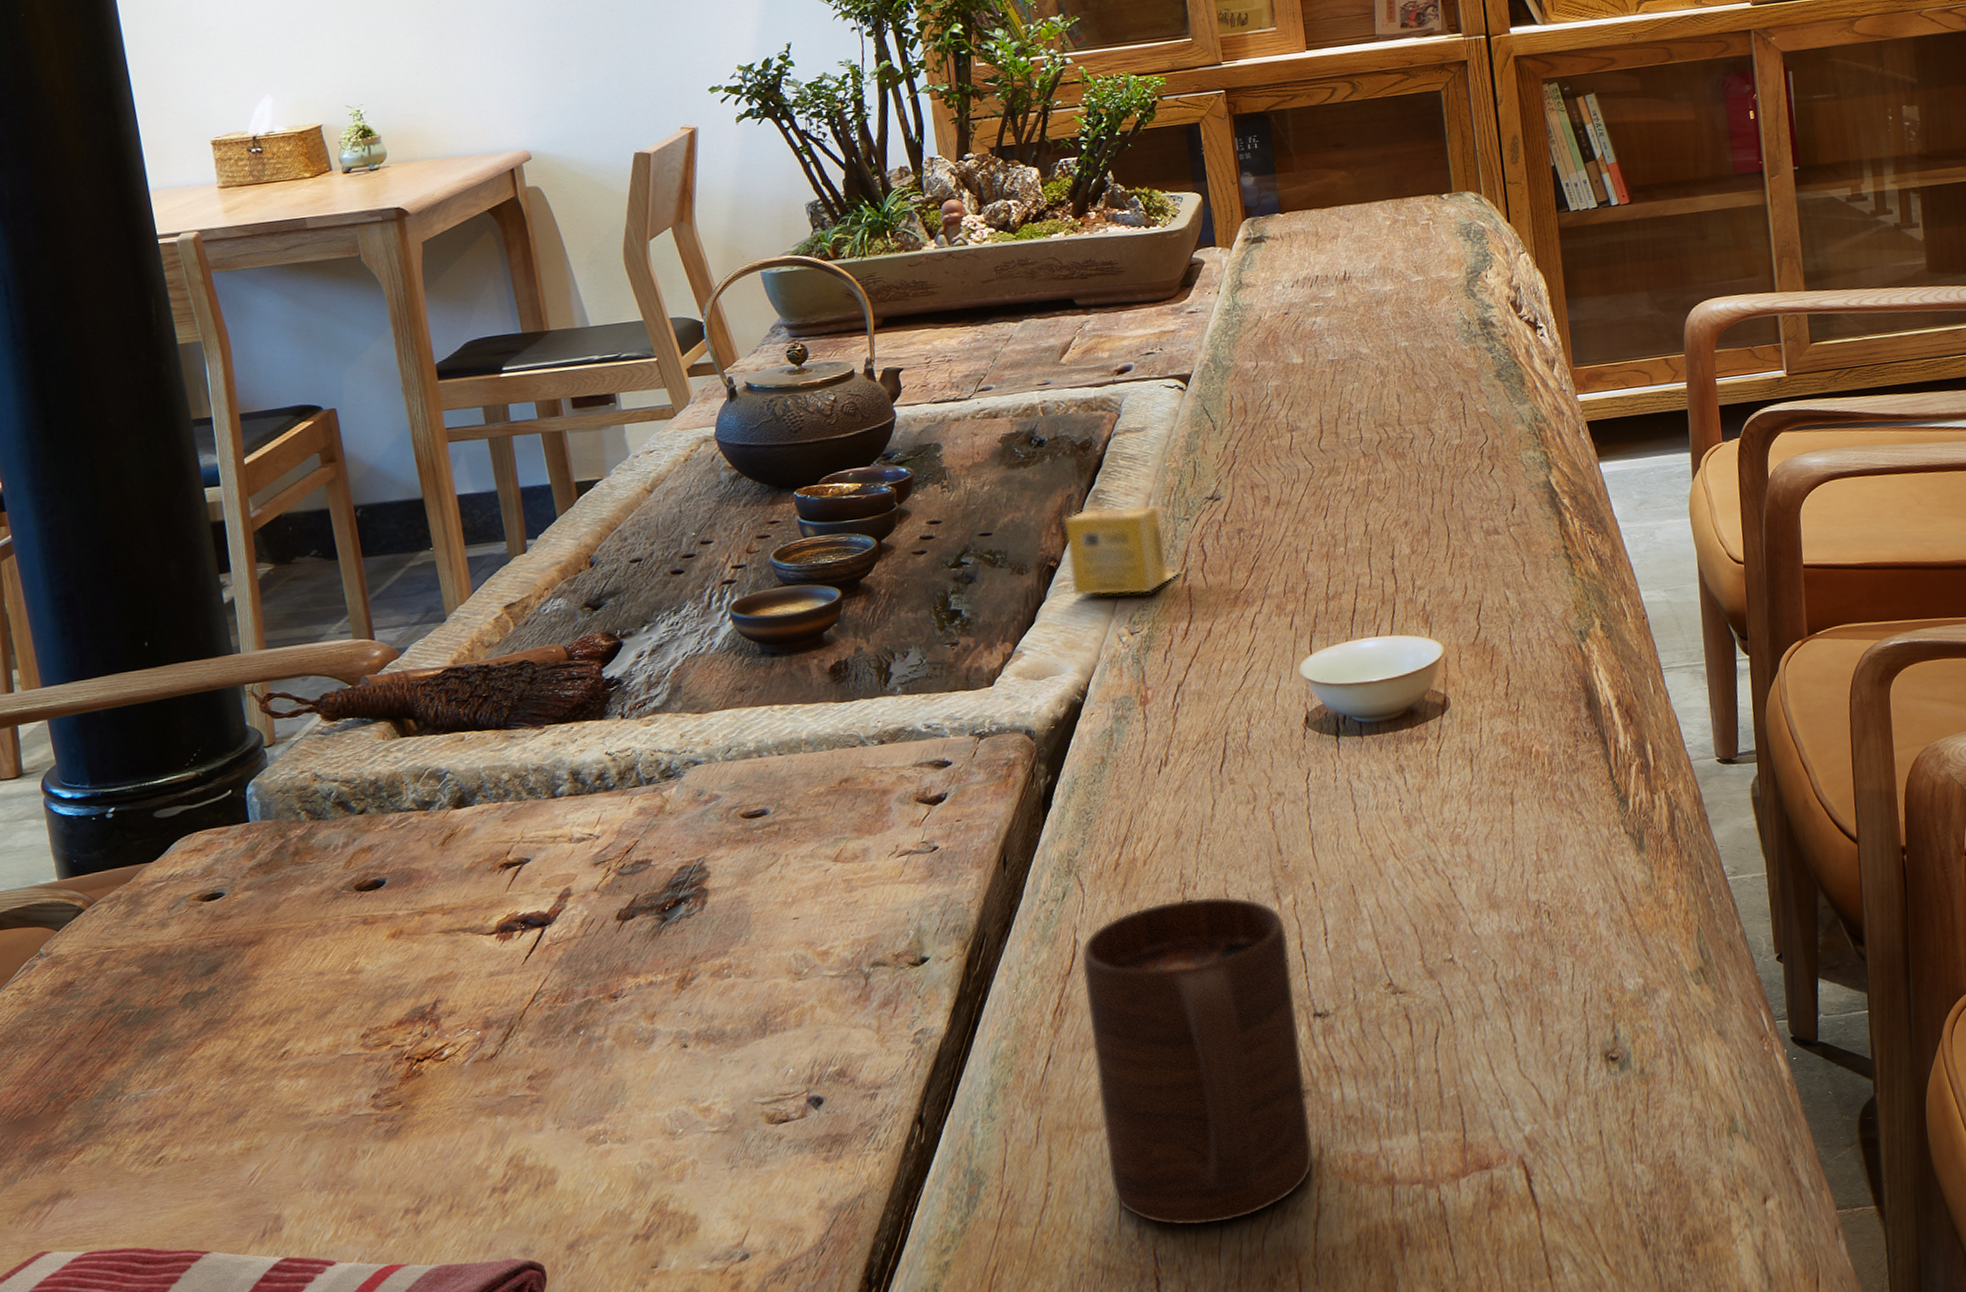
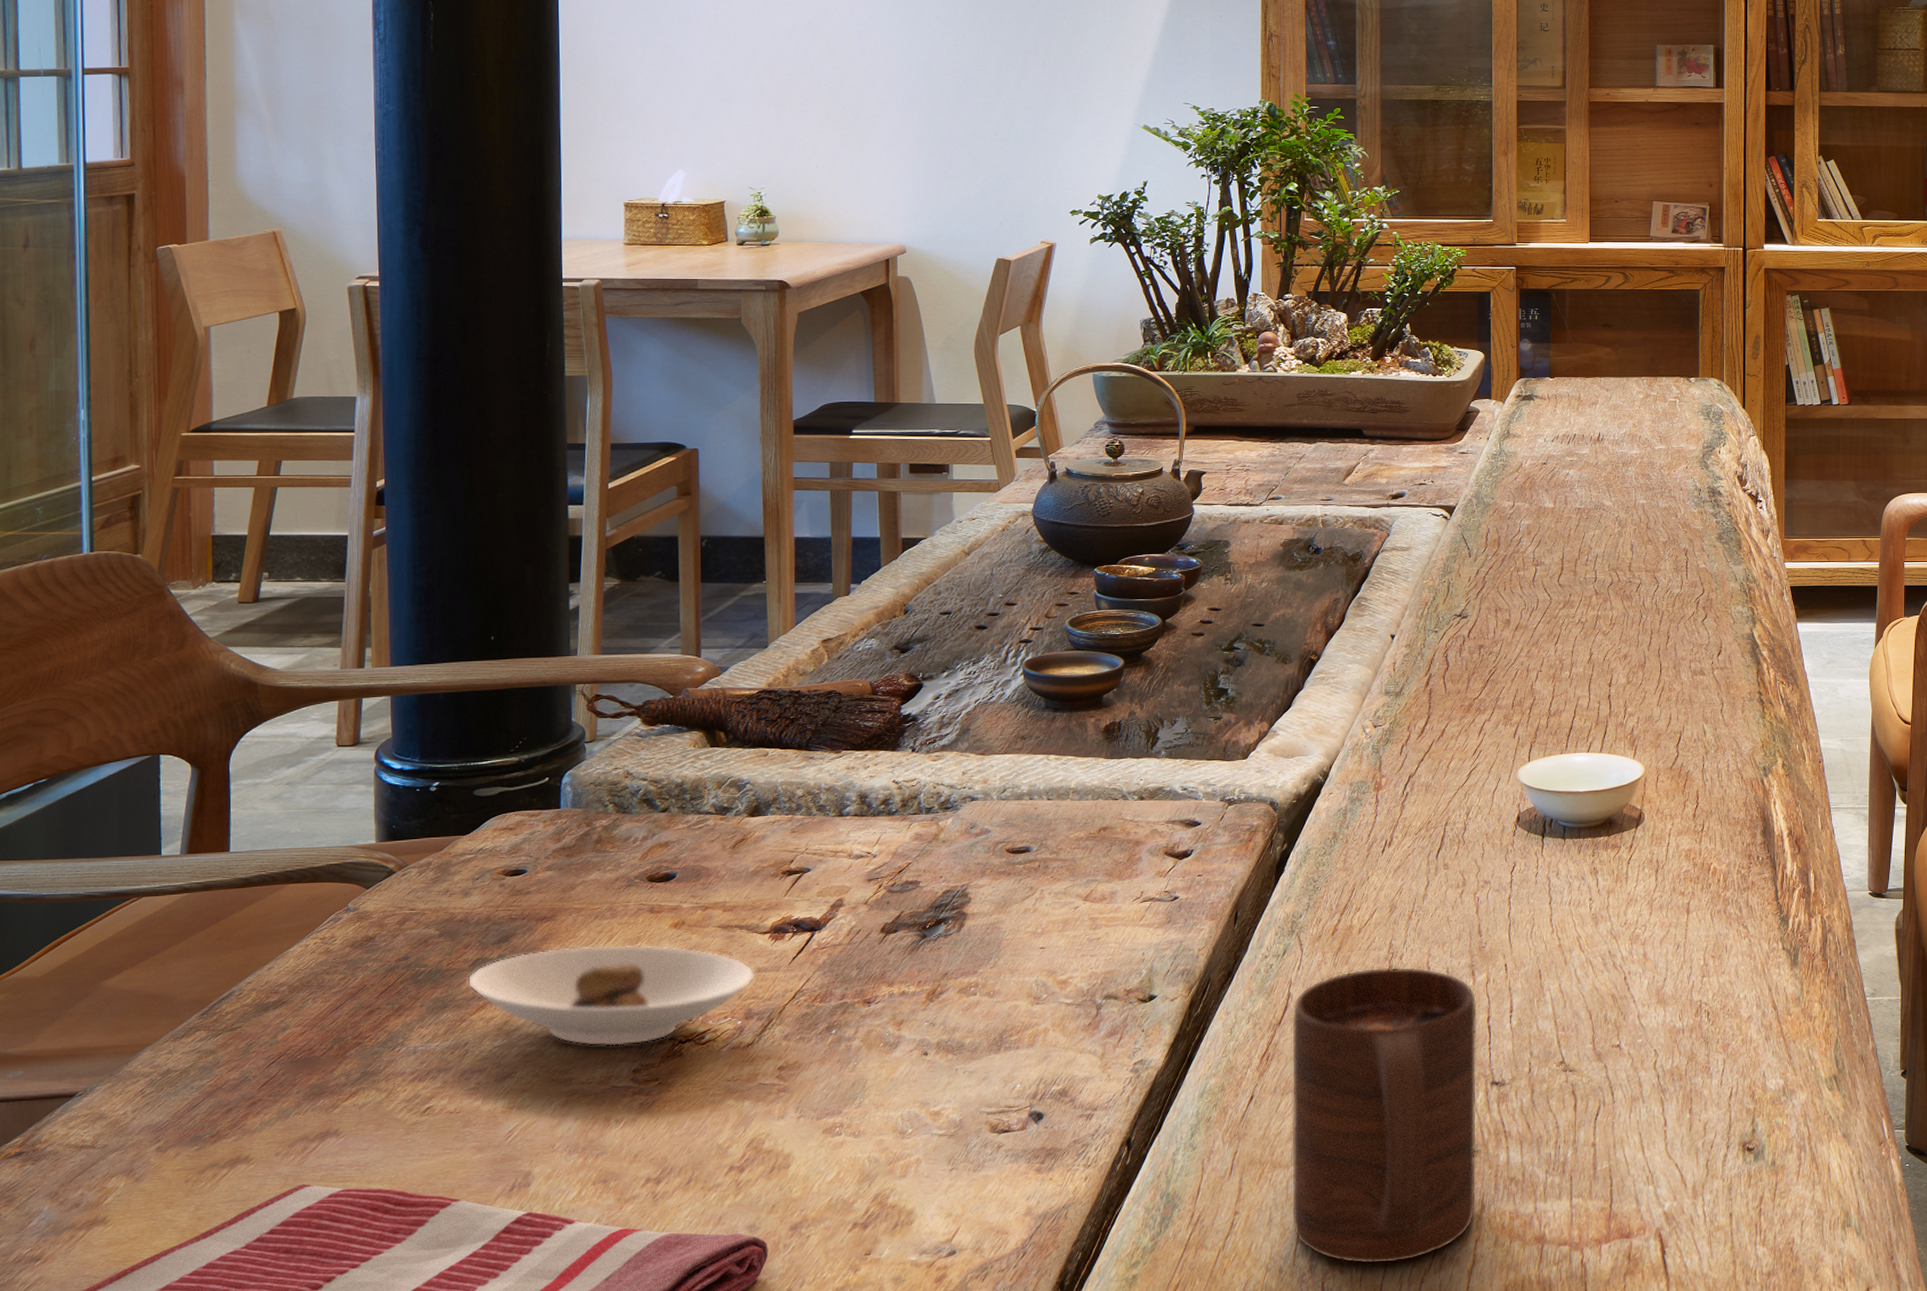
saucer: none [179,958,489,1075] -> present [467,944,756,1047]
tea box: present [1063,505,1180,597] -> none [1328,612,1424,692]

